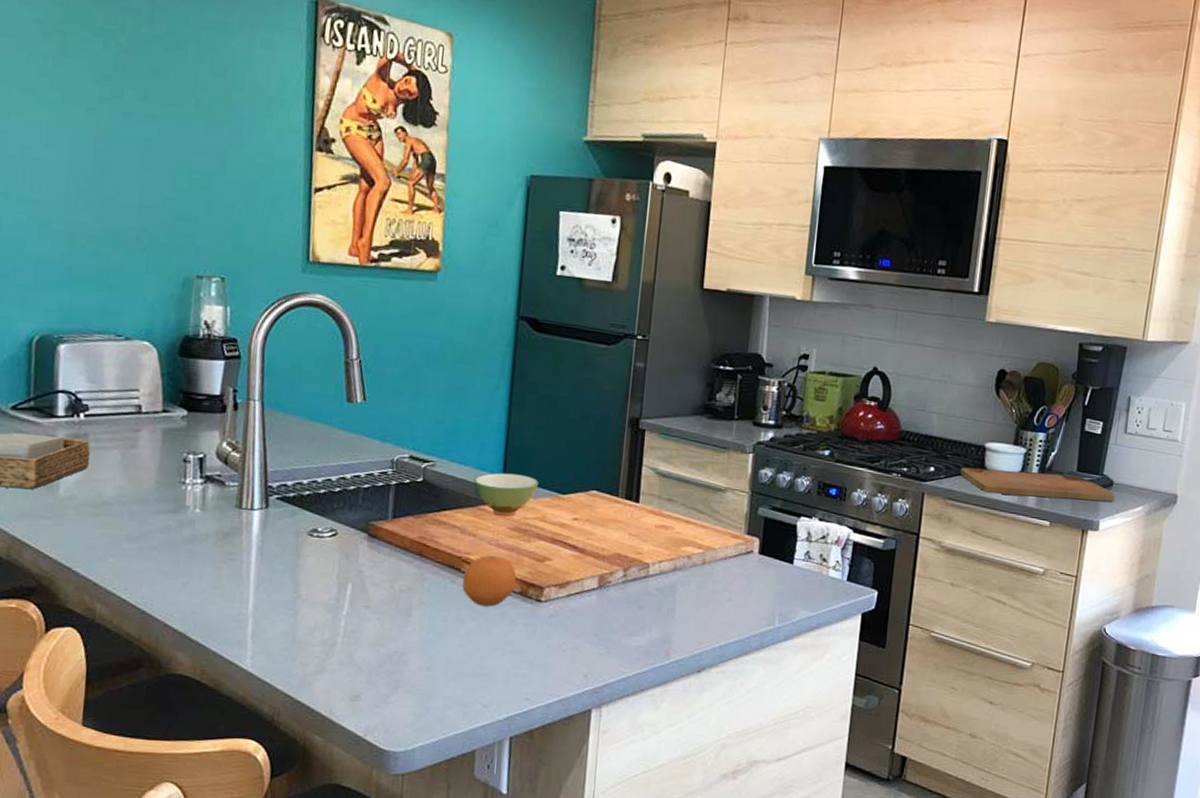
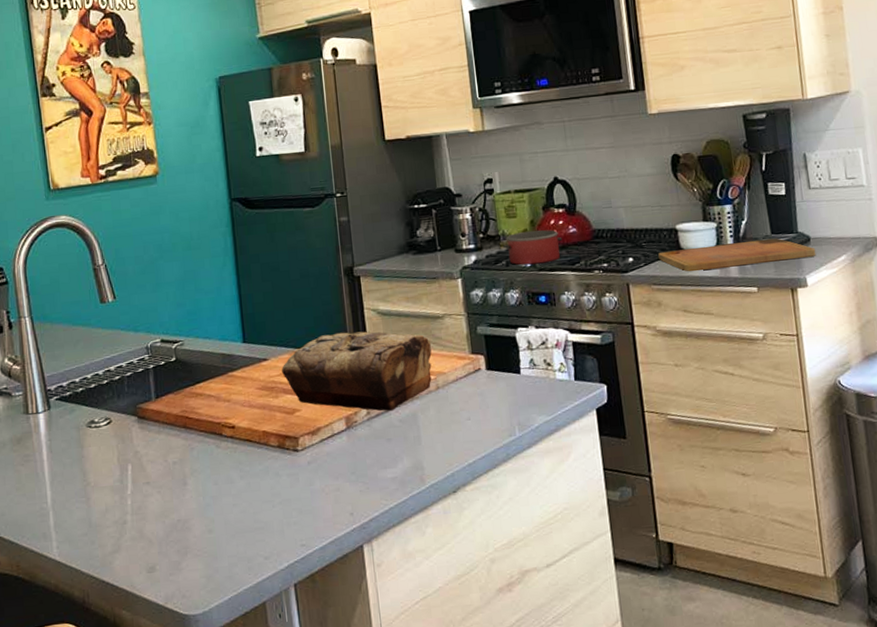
fruit: present [462,555,517,607] -> none [225,415,274,465]
bowl: present [473,472,539,517] -> none [218,337,276,380]
bread loaf: none [539,485,706,578] -> present [282,331,432,412]
cooking pot: none [804,417,868,456] -> present [502,230,563,266]

